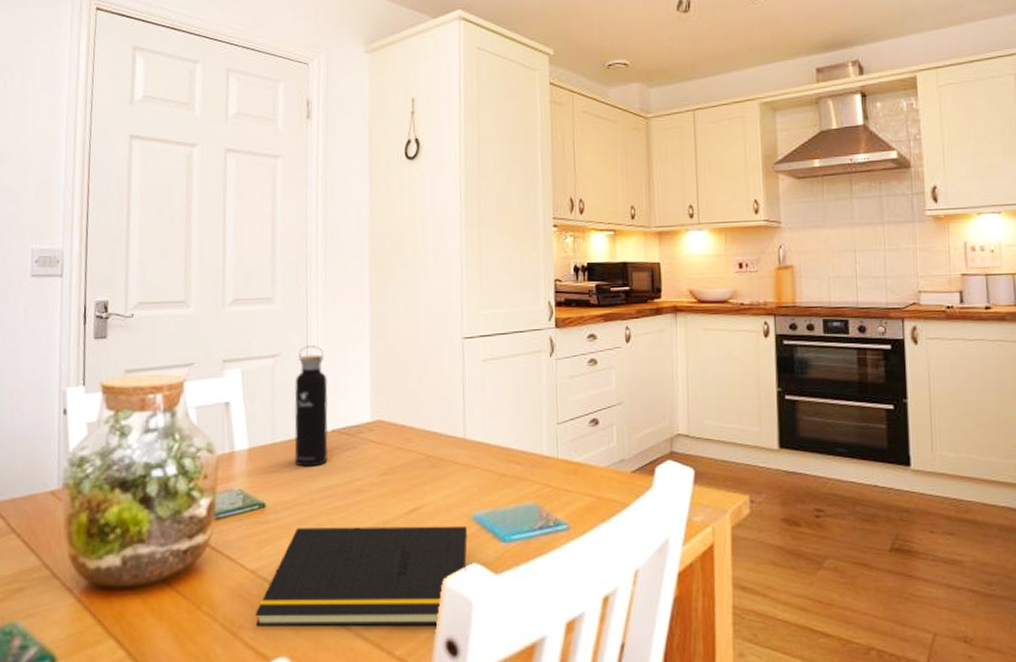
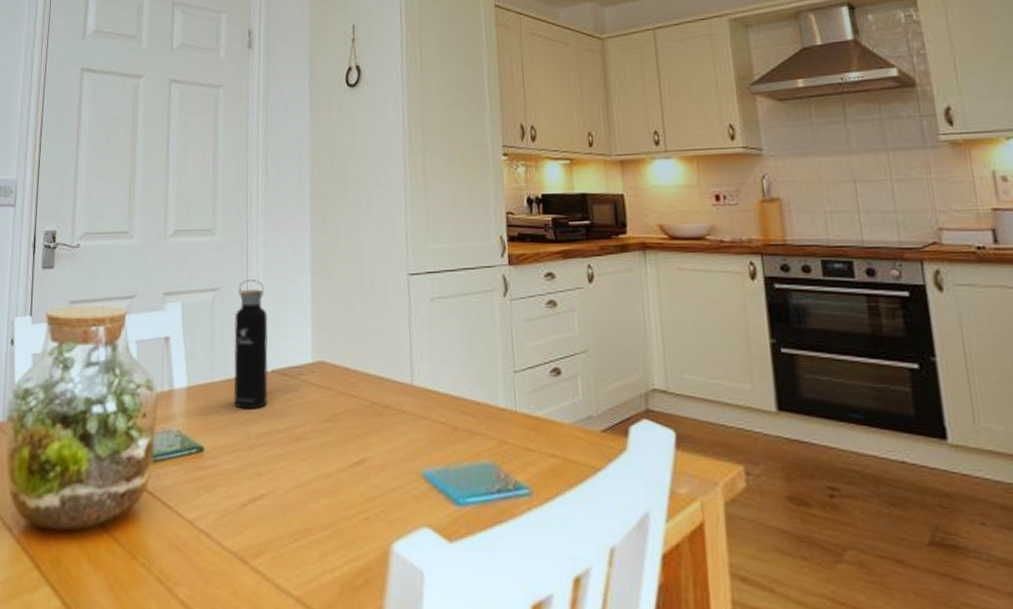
notepad: present [255,525,468,626] -> none [191,476,417,597]

